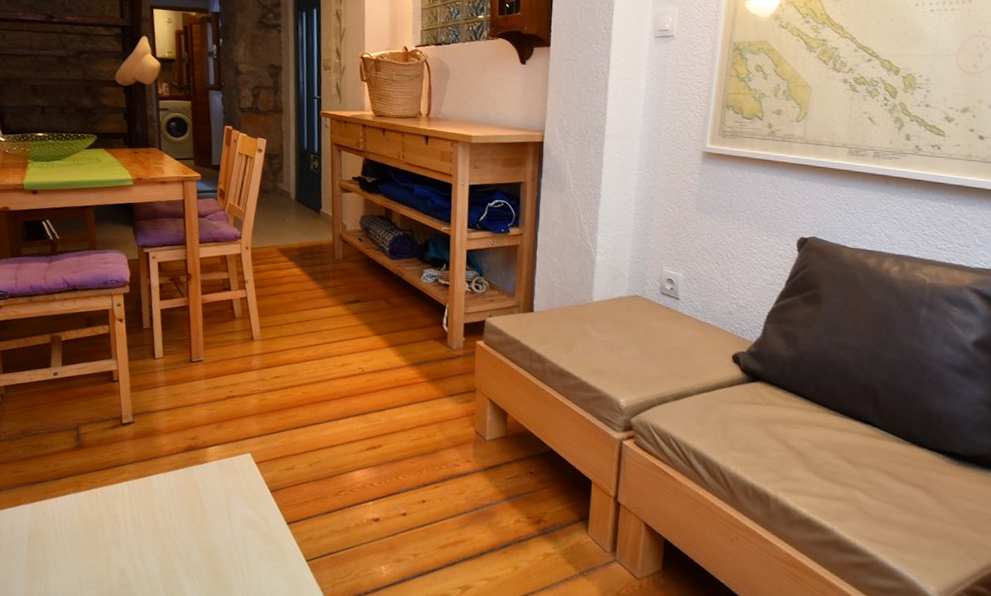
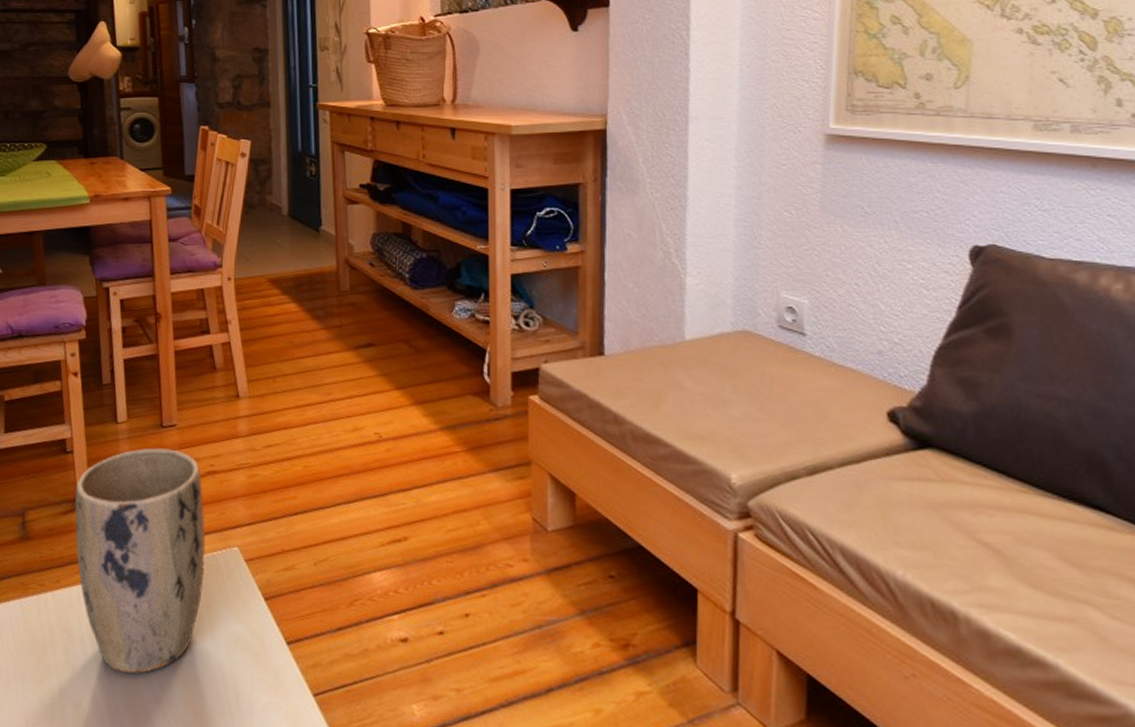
plant pot: none [120,378,225,548] -> present [75,448,206,674]

